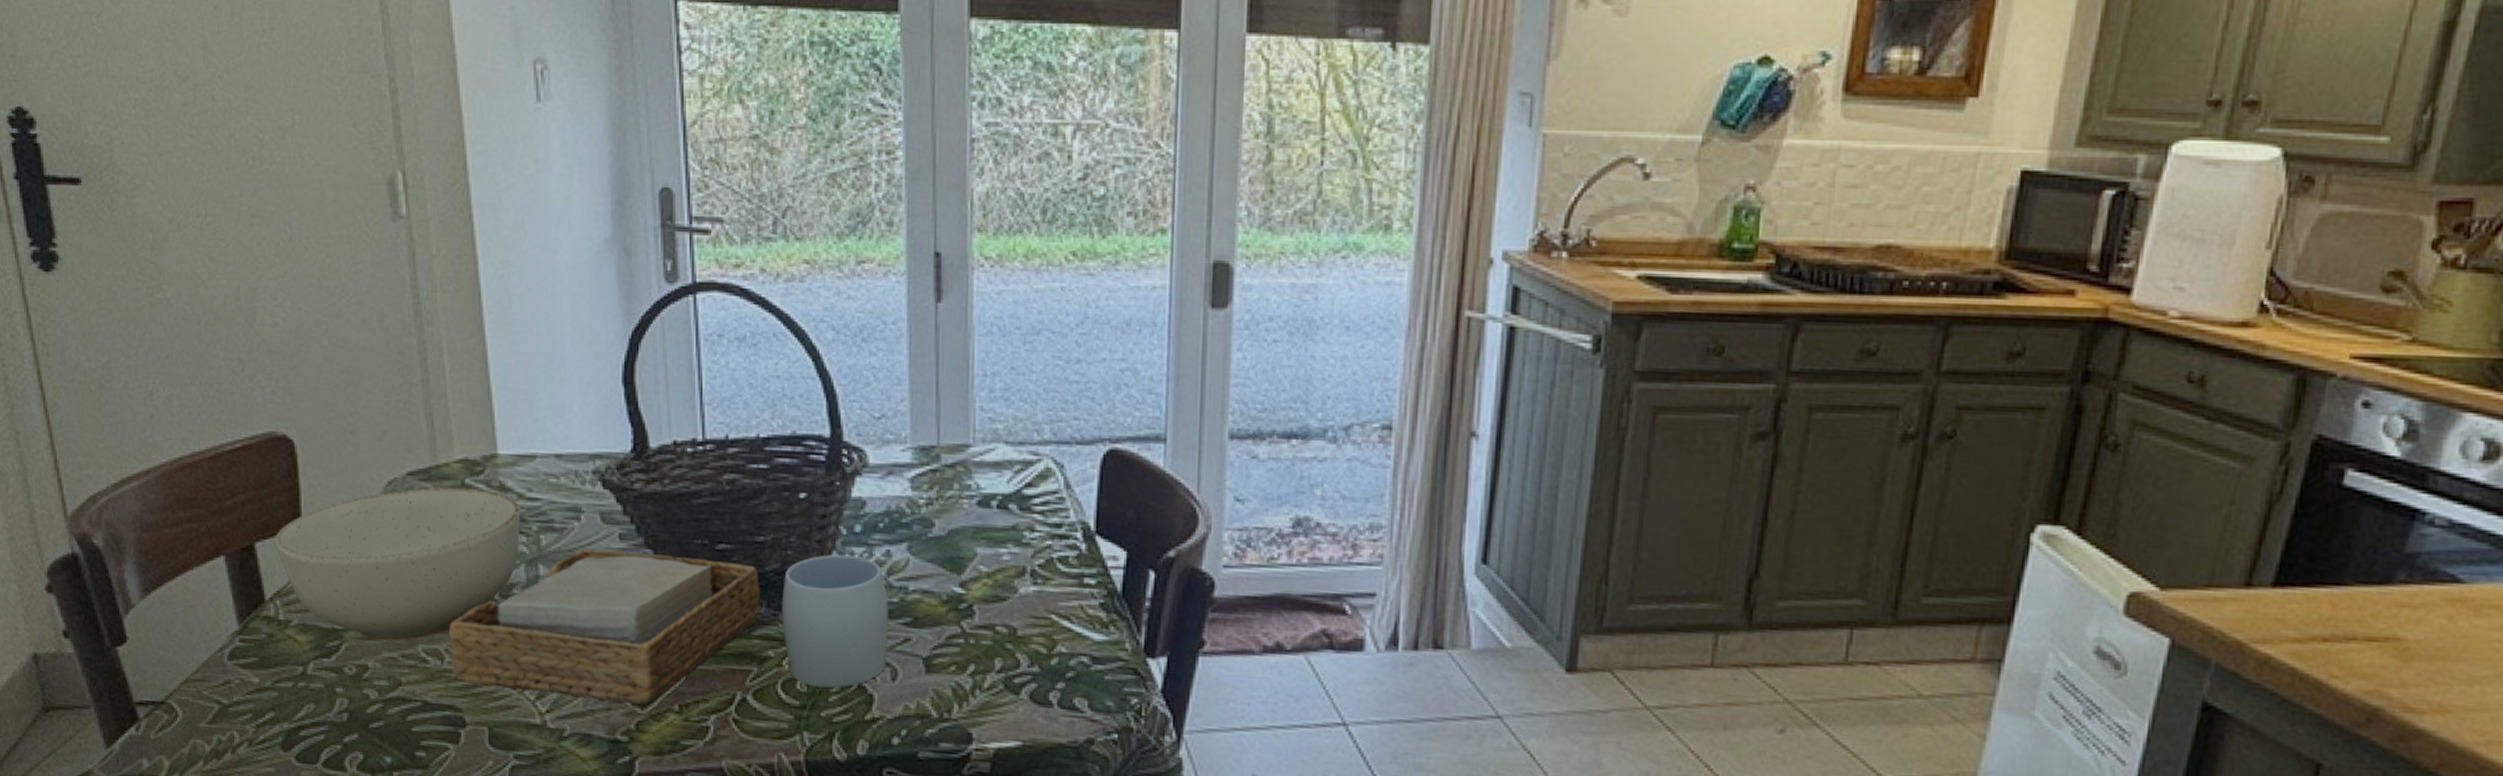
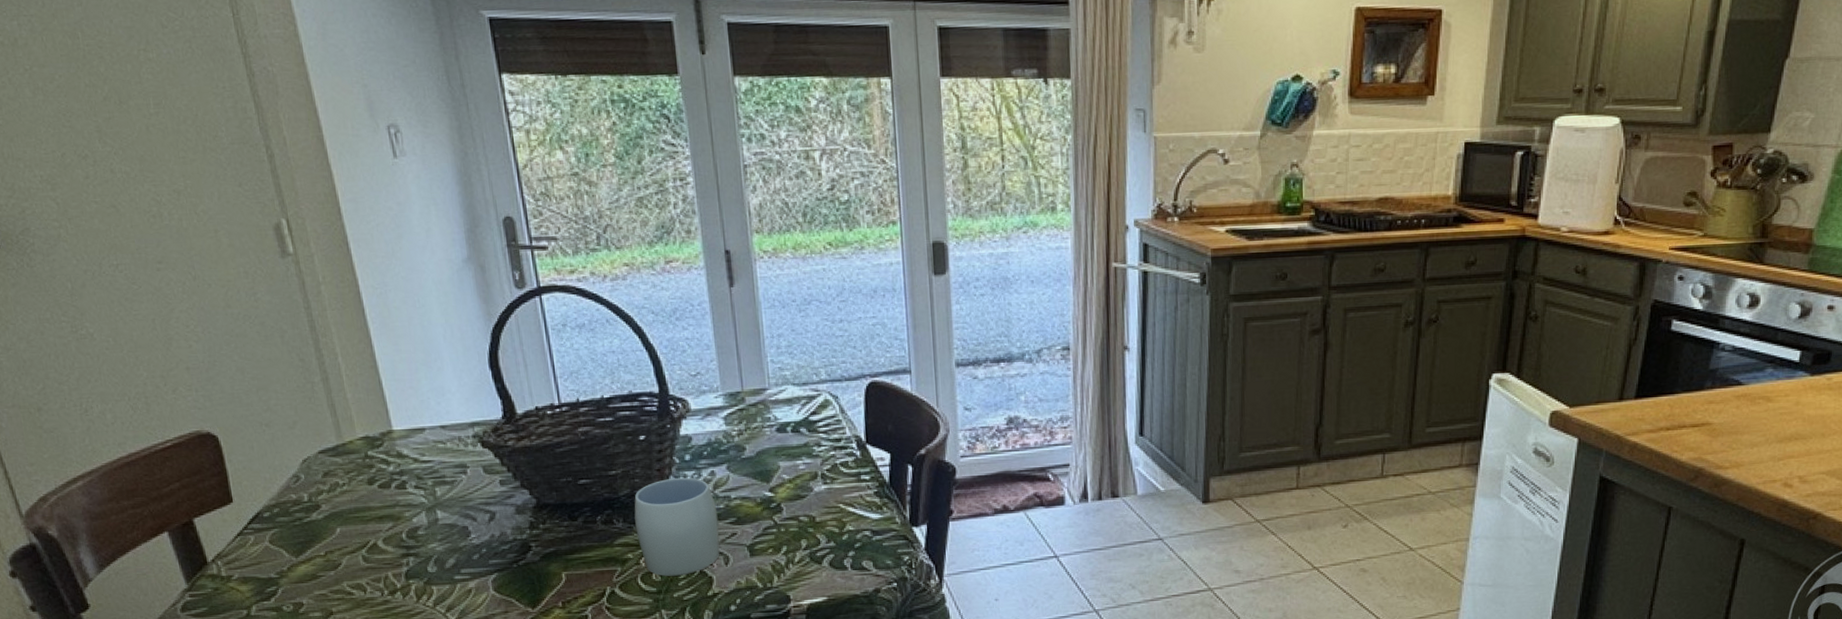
bowl: present [275,487,521,641] -> none [210,458,419,582]
napkin holder: present [449,548,761,705] -> none [368,492,618,607]

